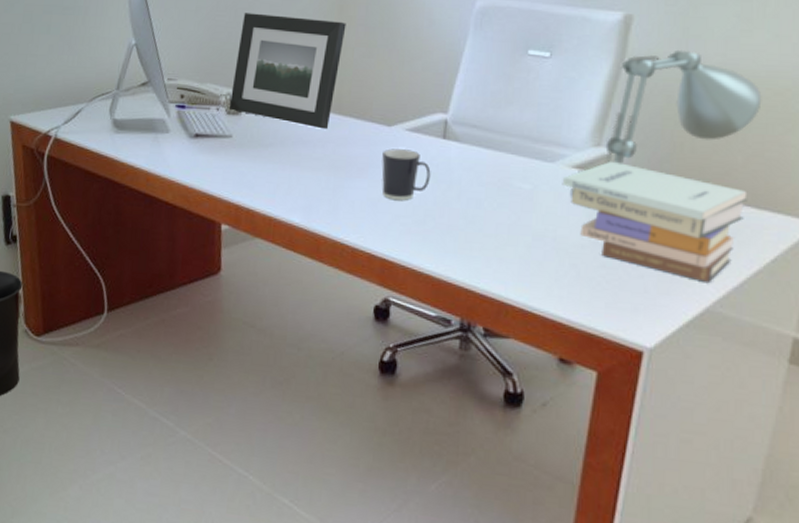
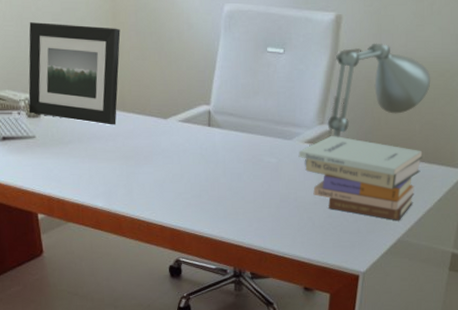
mug: present [381,148,431,200] -> none [162,138,202,180]

